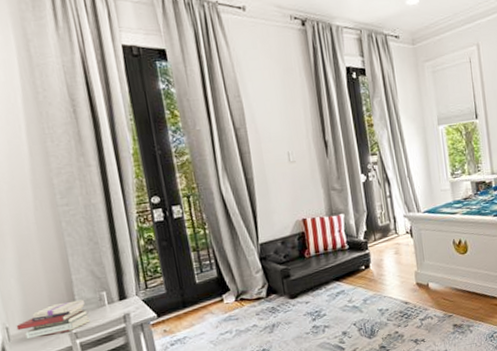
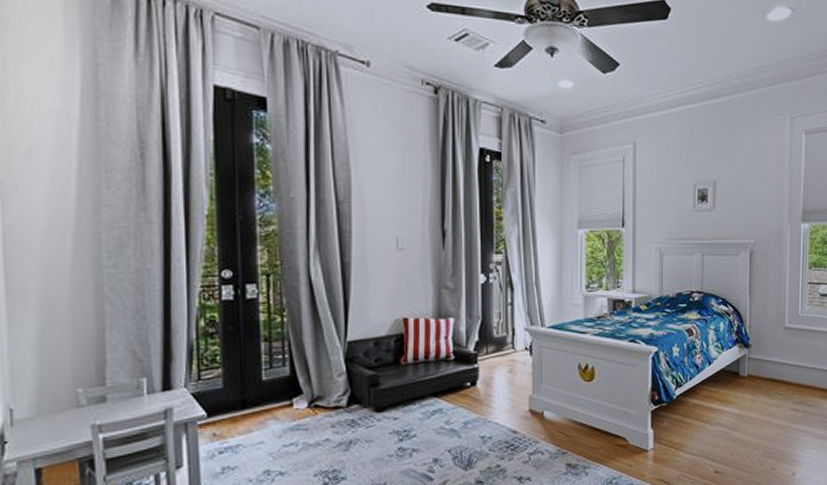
books: present [16,299,91,339] -> none [23,384,121,426]

